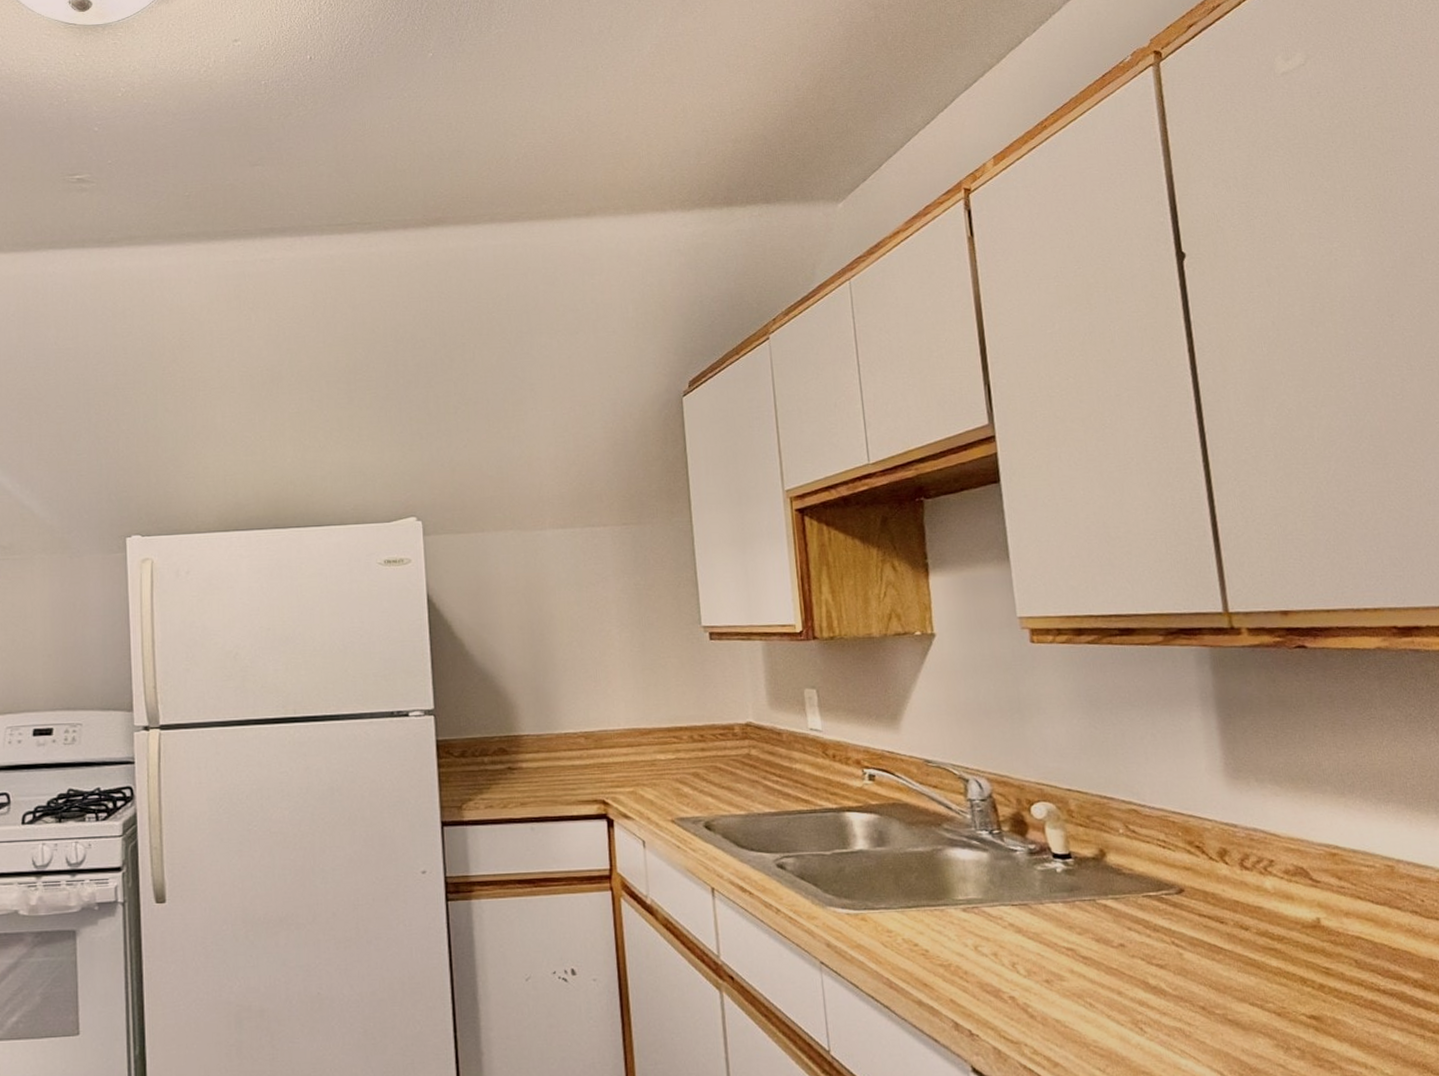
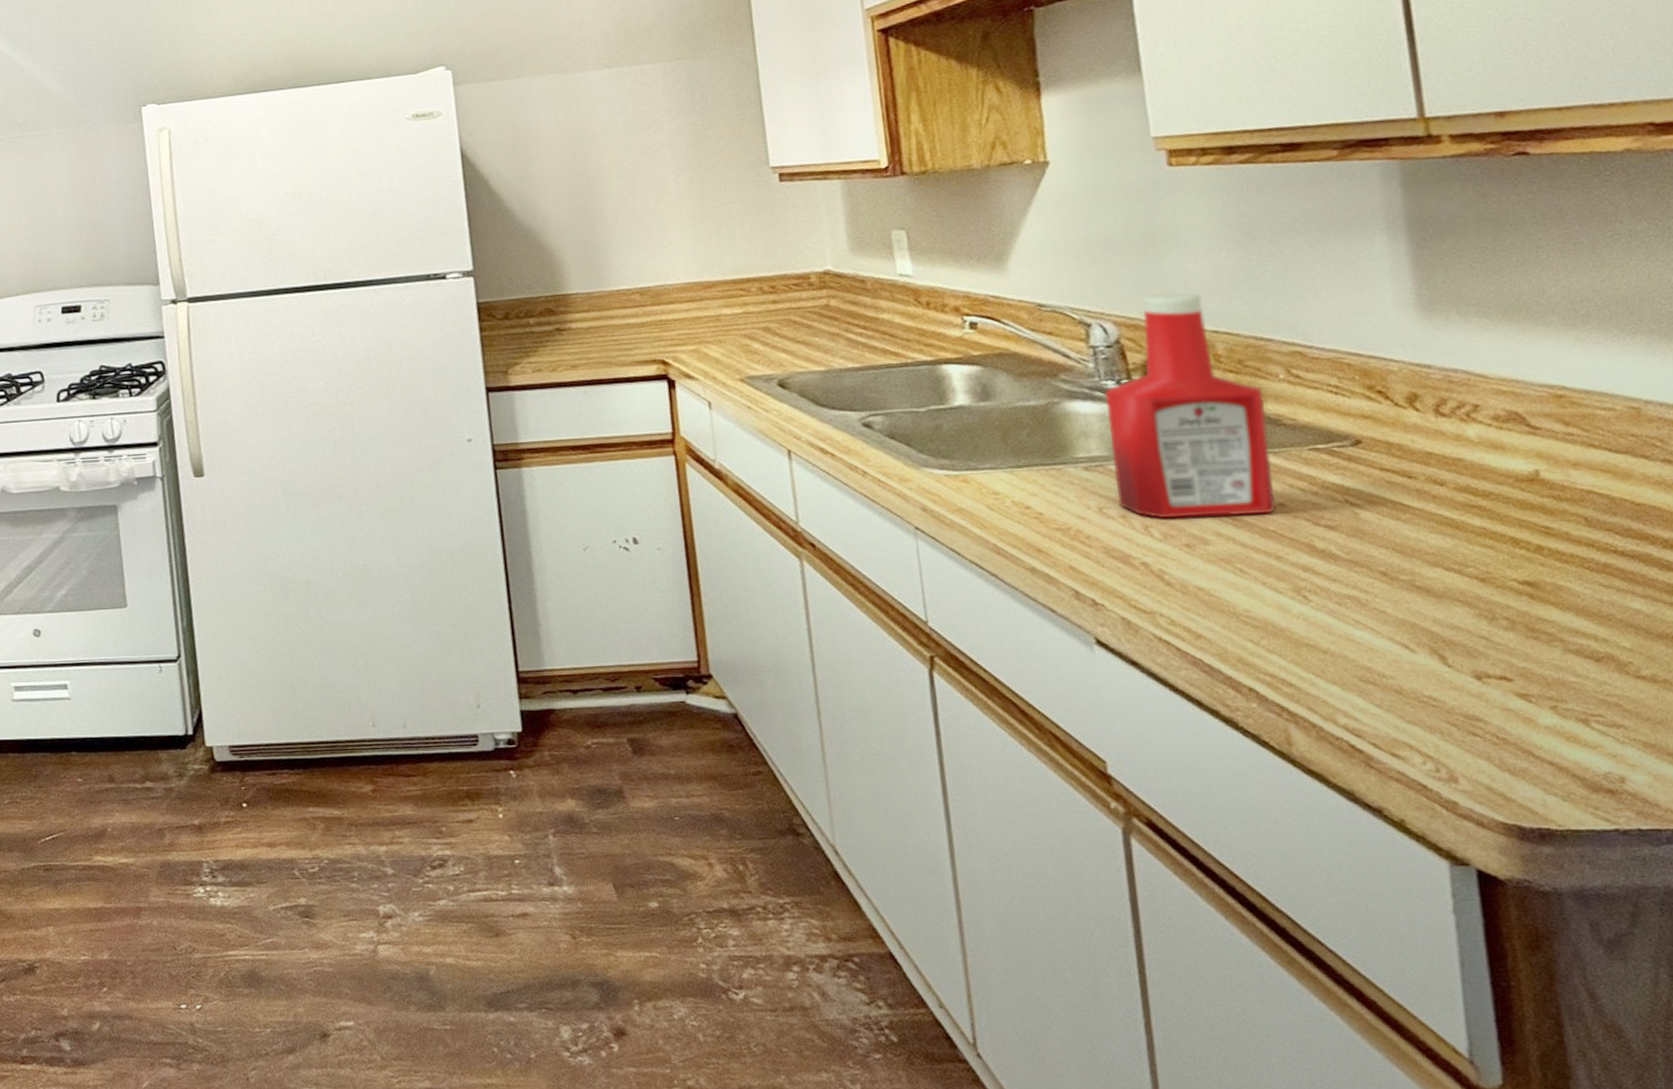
ketchup bottle: none [979,754,1117,957] -> present [1104,293,1276,519]

